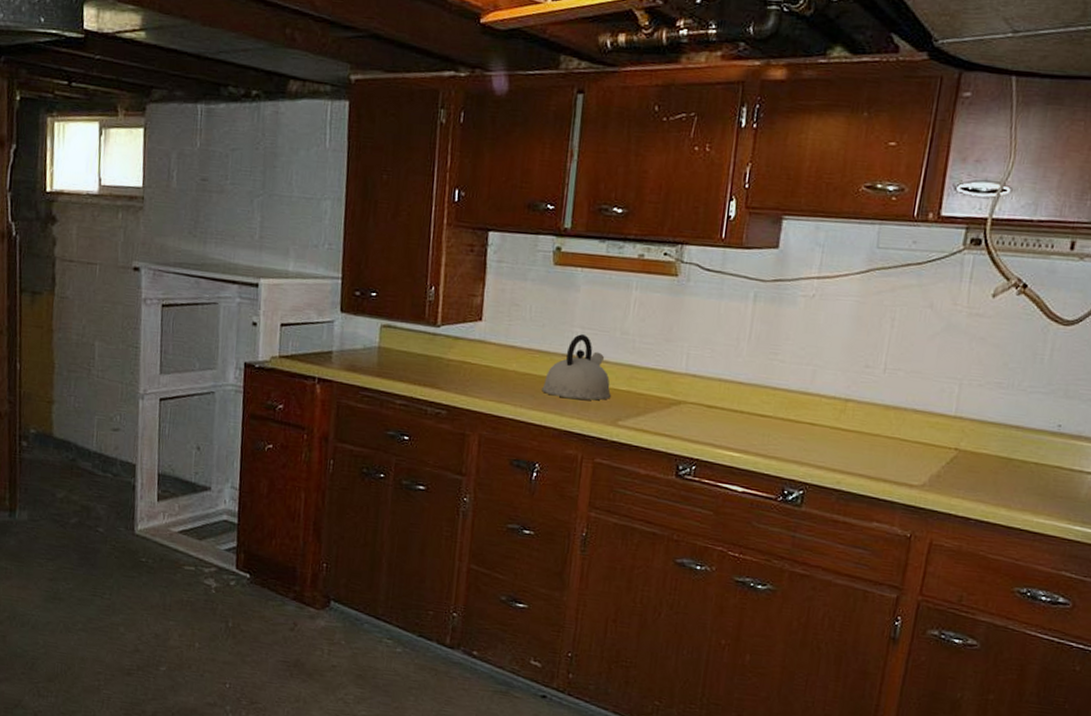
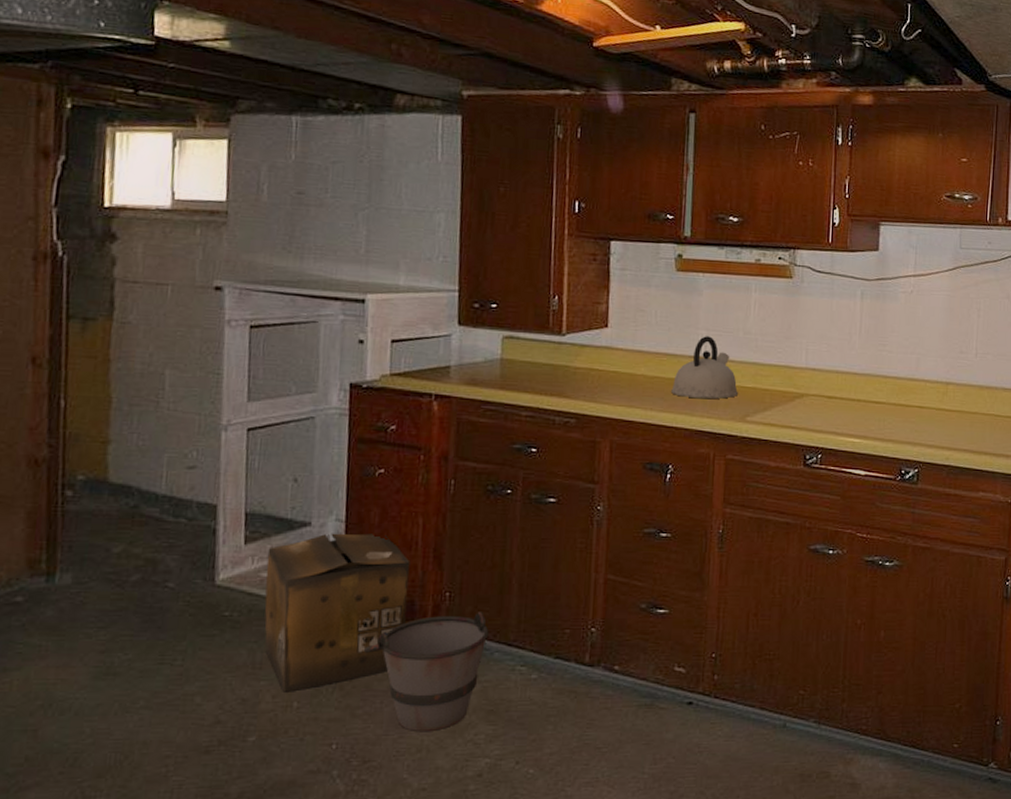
cardboard box: none [173,498,293,634] -> present [264,533,410,692]
bucket: none [253,583,360,686] -> present [364,611,489,733]

